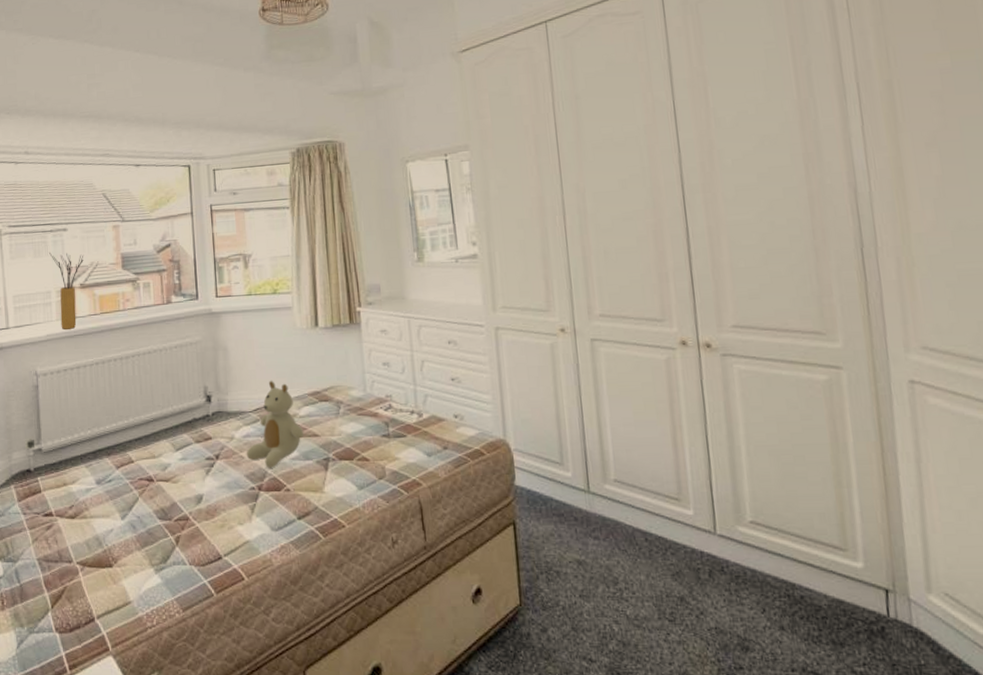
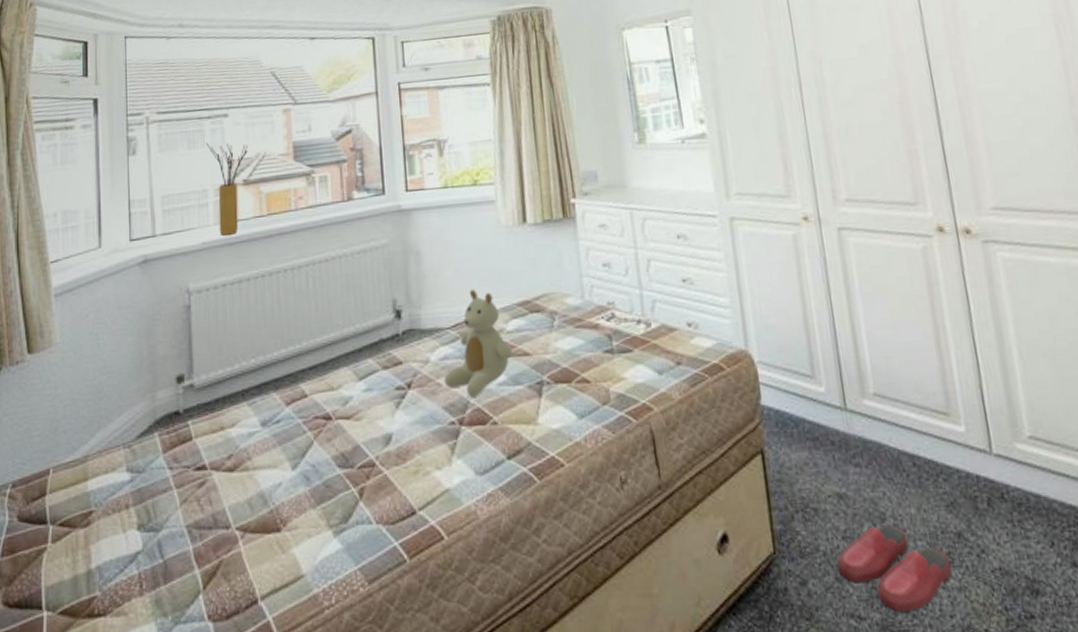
slippers: none [573,588,673,658] -> present [836,525,952,612]

